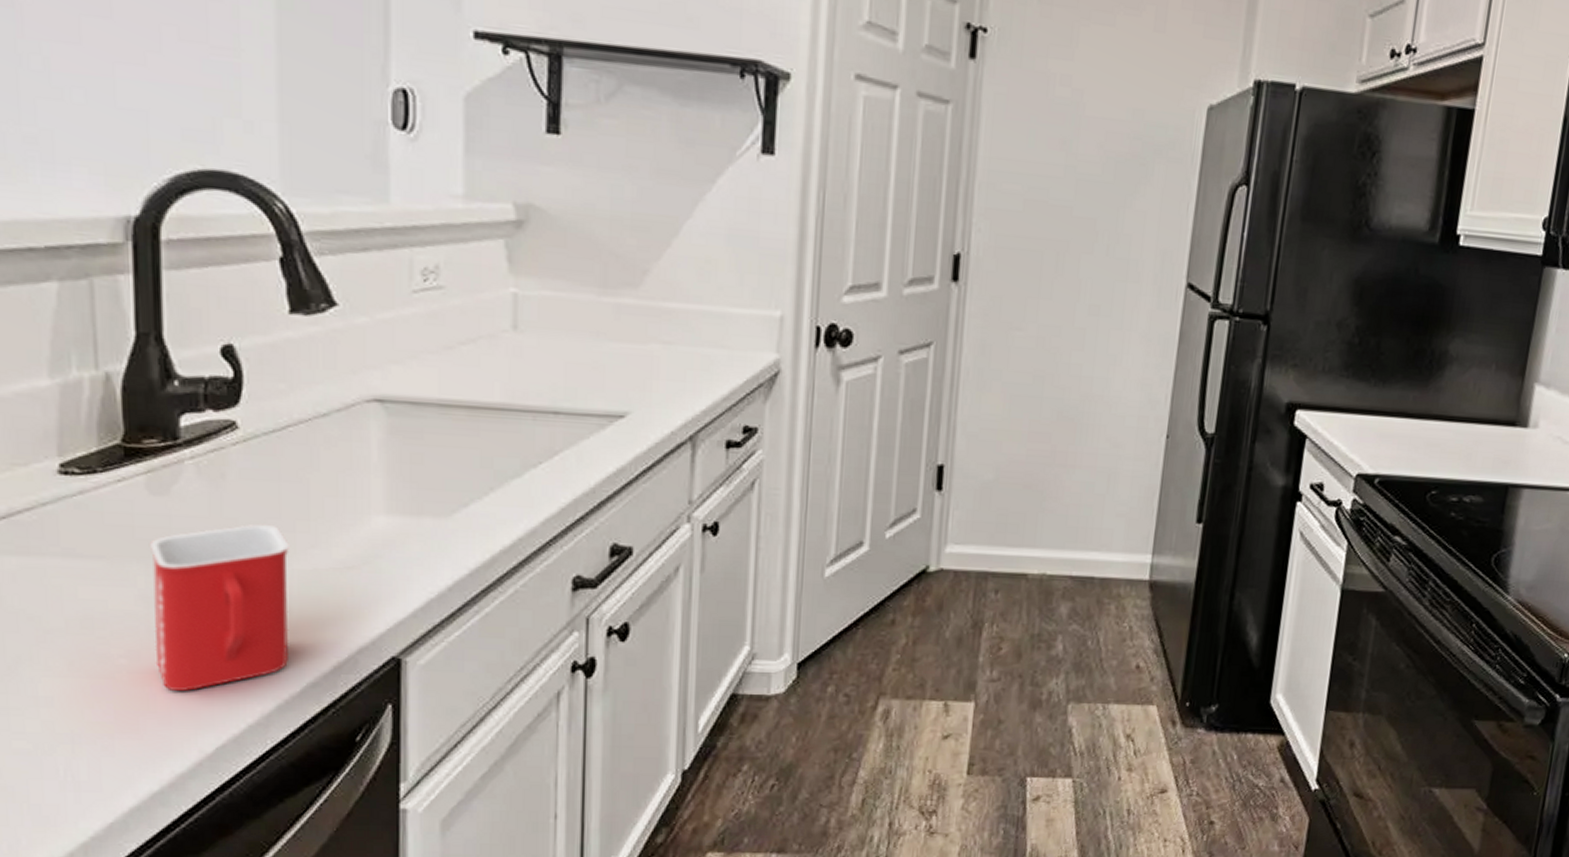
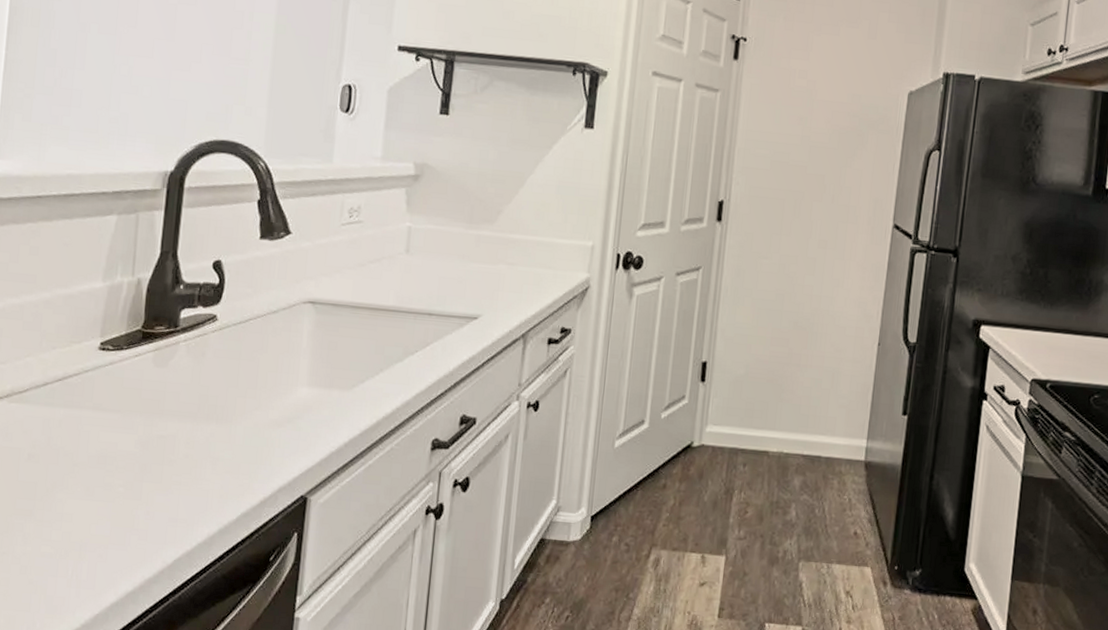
mug: present [150,524,290,691] -> none [142,390,241,515]

